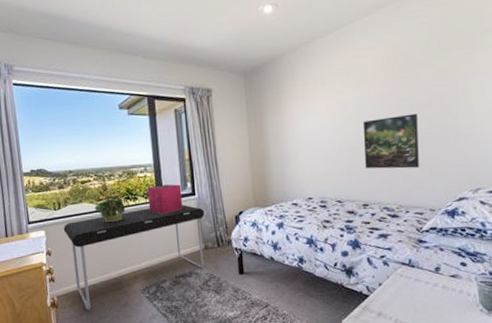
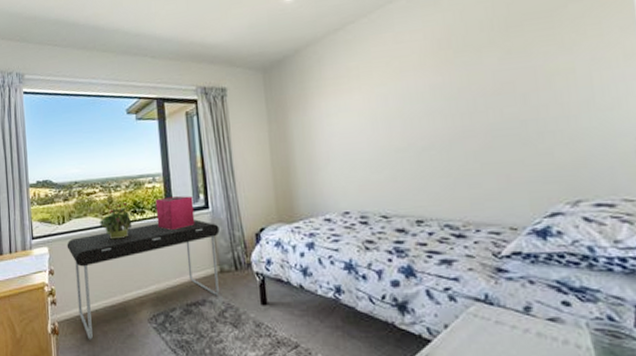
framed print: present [362,113,419,169] -> none [410,105,490,176]

